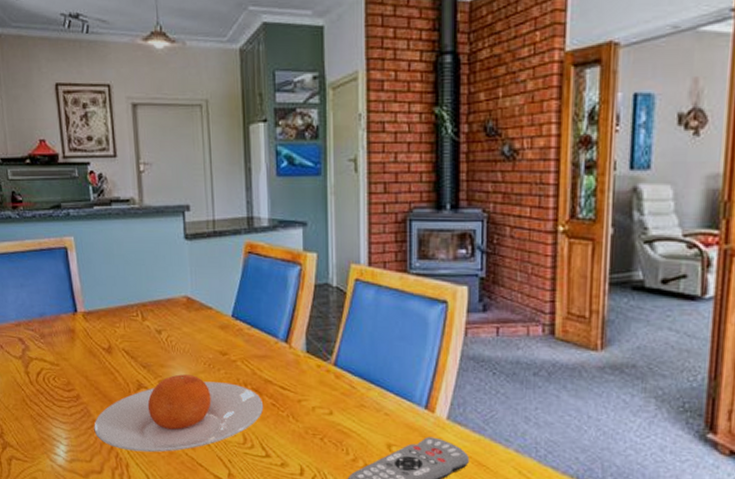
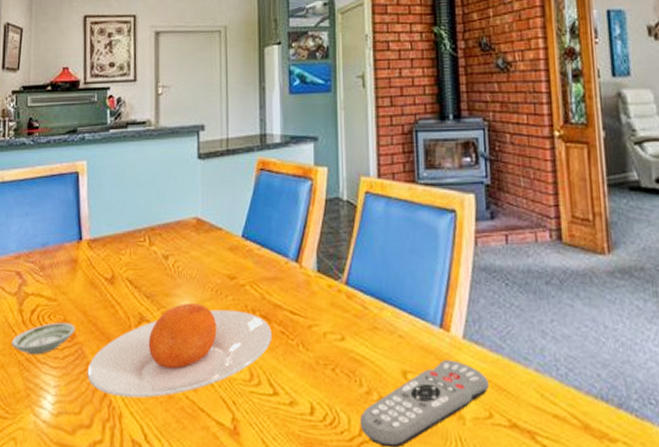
saucer: none [22,384,79,411] -> present [11,322,75,355]

